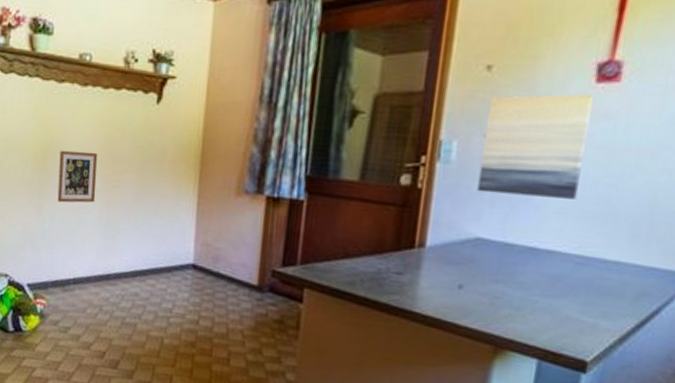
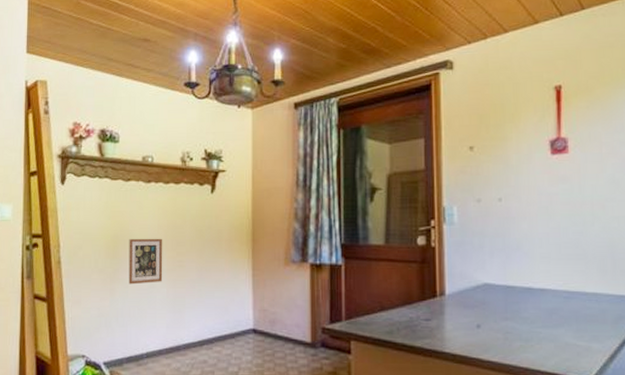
wall art: present [477,94,595,199] -> none [476,164,554,246]

